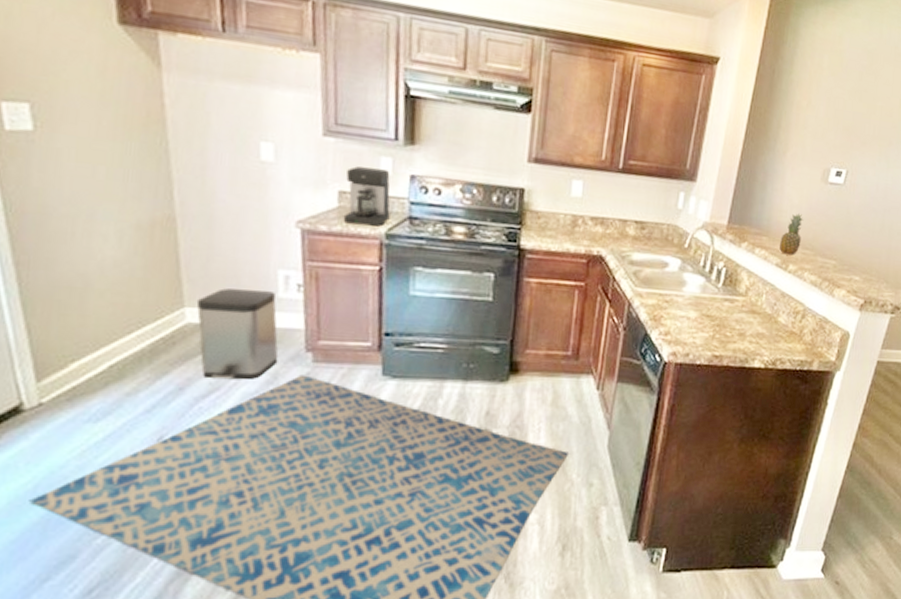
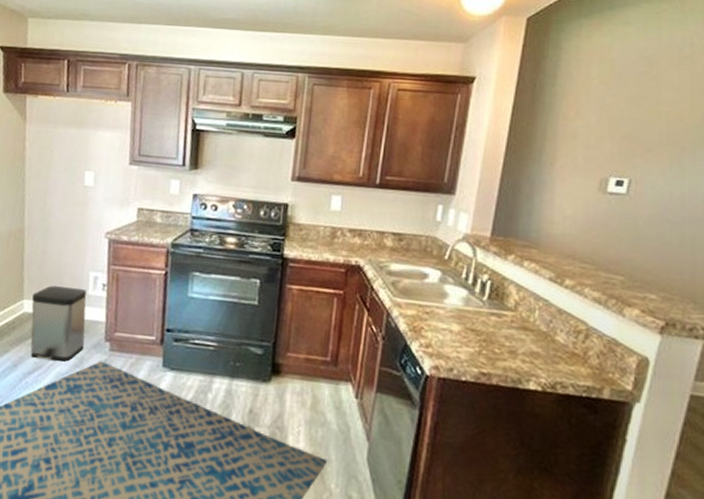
coffee maker: present [343,166,390,227] -> none [139,188,178,237]
fruit: present [779,212,804,256] -> none [551,224,580,270]

